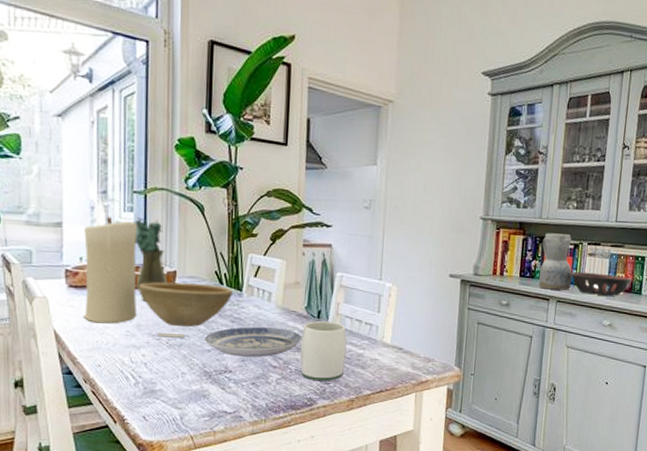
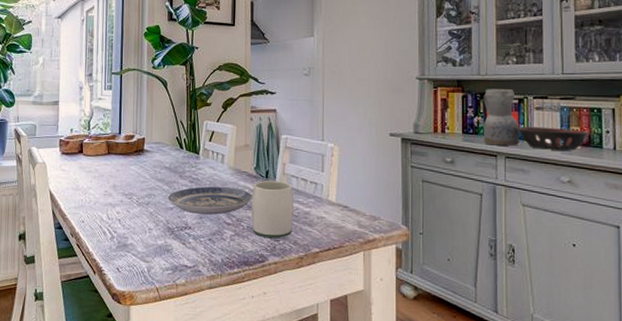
candle: present [83,217,138,324] -> none [72,95,114,185]
vase: present [134,216,167,301] -> none [112,93,138,165]
bowl: present [138,282,234,338] -> none [114,148,192,197]

